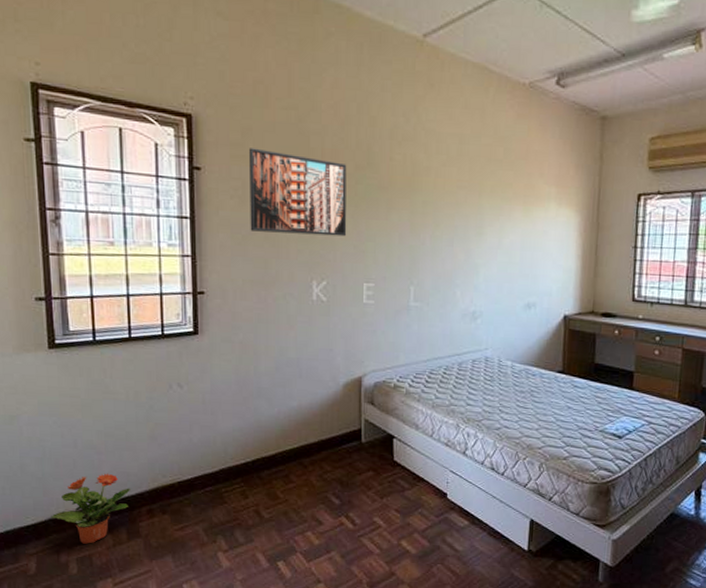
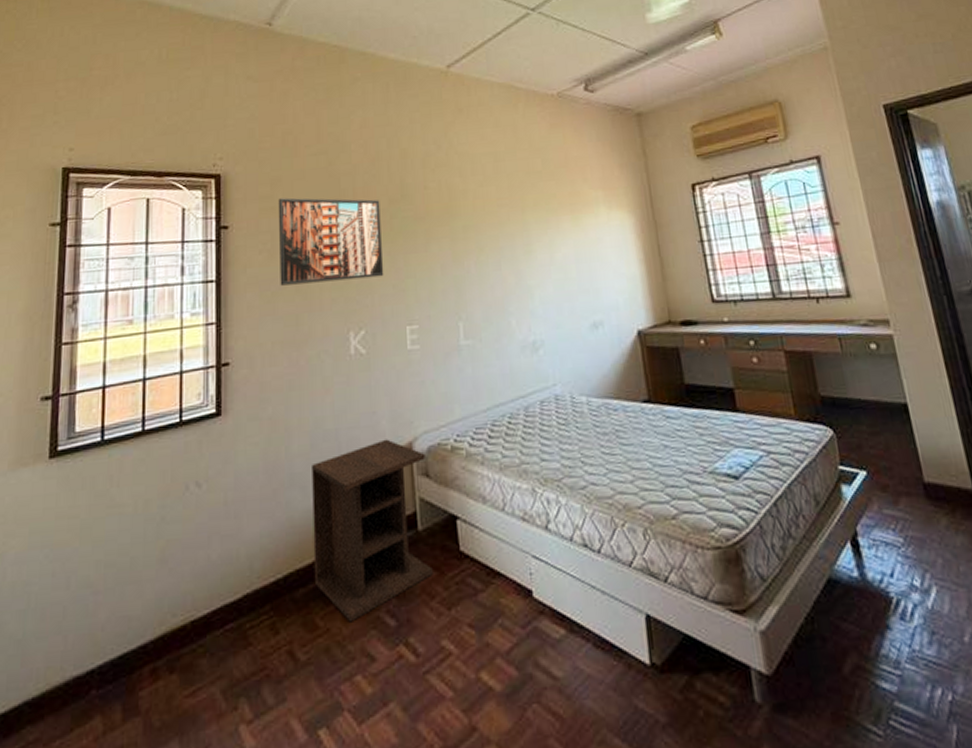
potted plant: present [51,473,131,544] -> none [27,620,132,736]
nightstand: none [276,372,372,498] -> present [312,439,433,623]

